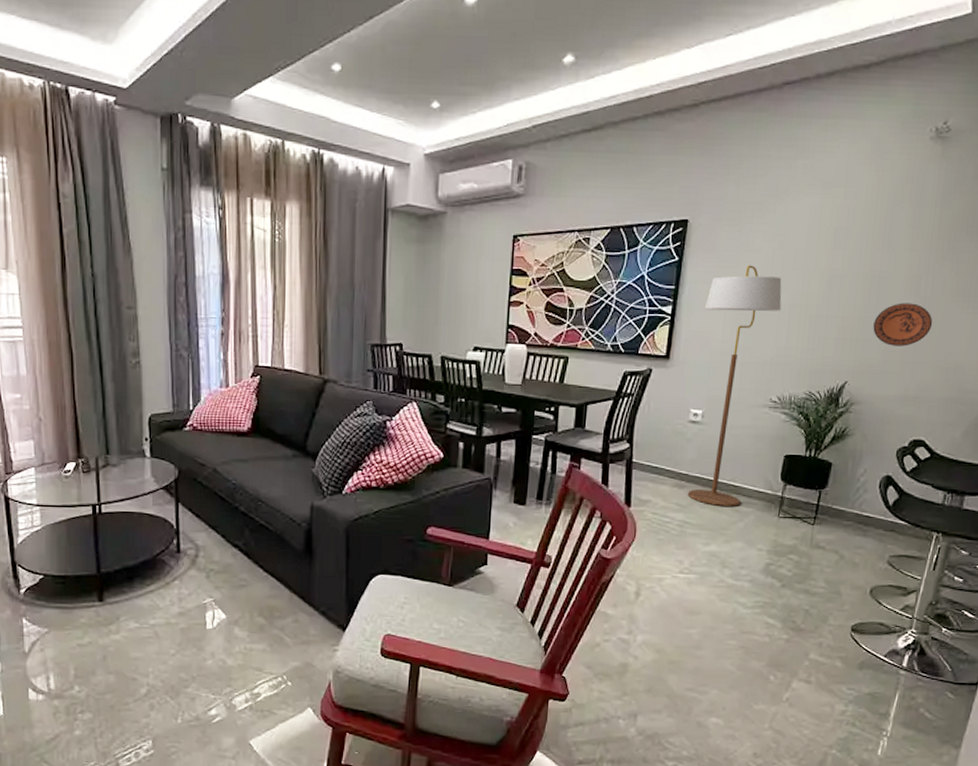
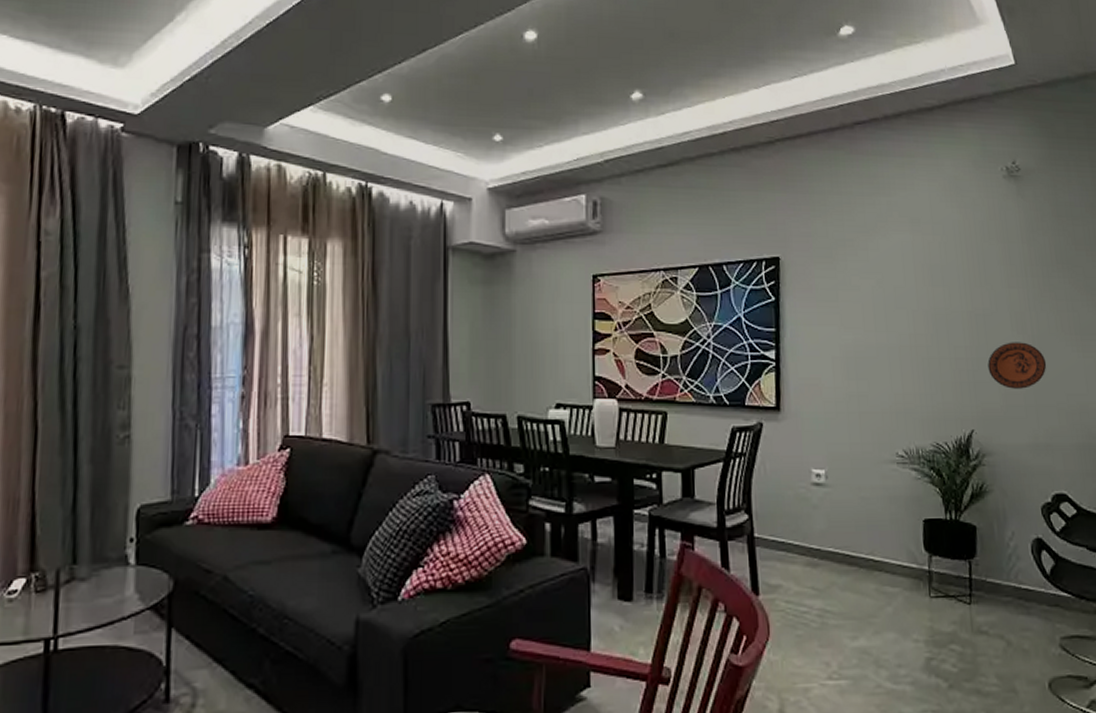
floor lamp: present [687,265,782,506] -> none [810,304,891,587]

